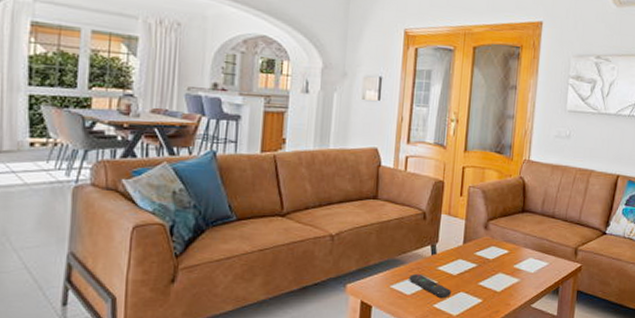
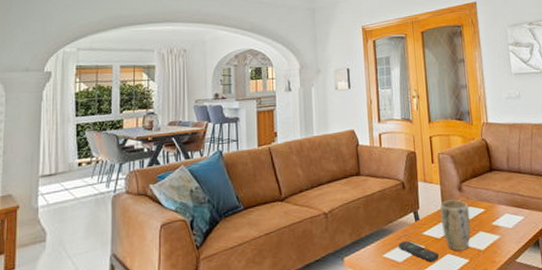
plant pot: none [459,237,492,290] -> present [440,199,471,251]

